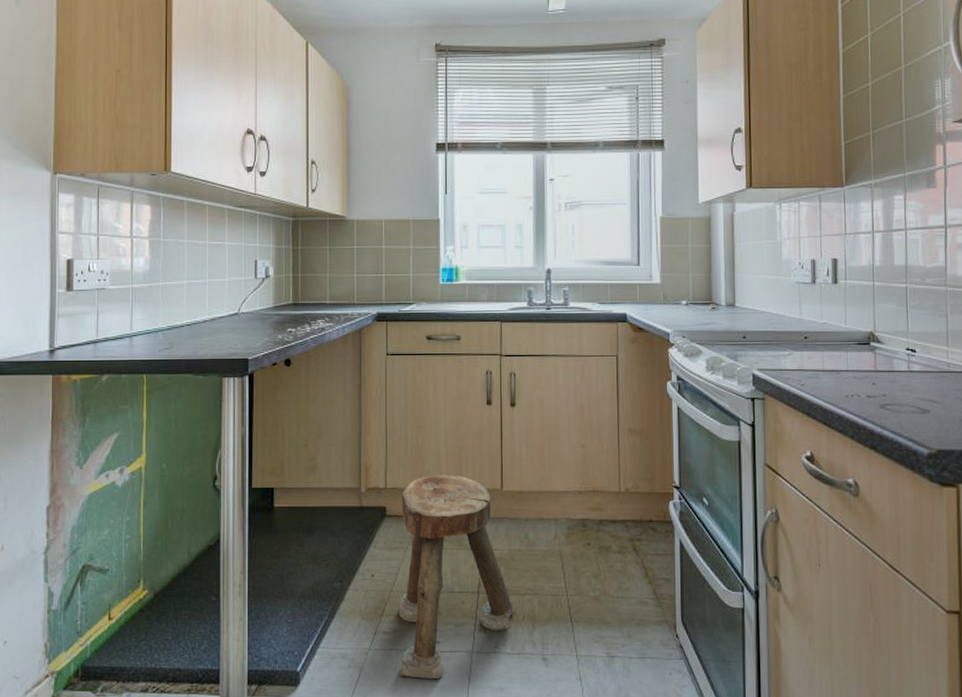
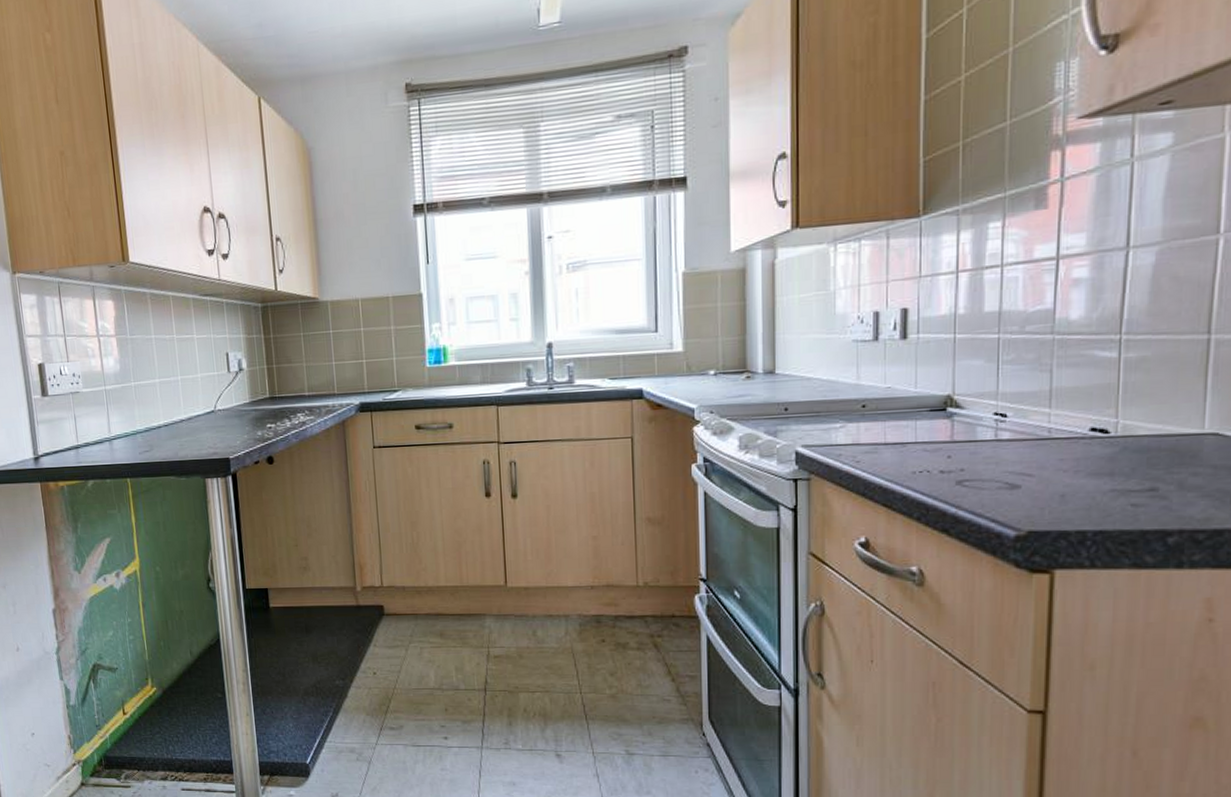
stool: present [398,474,514,678] -> none [399,571,524,772]

